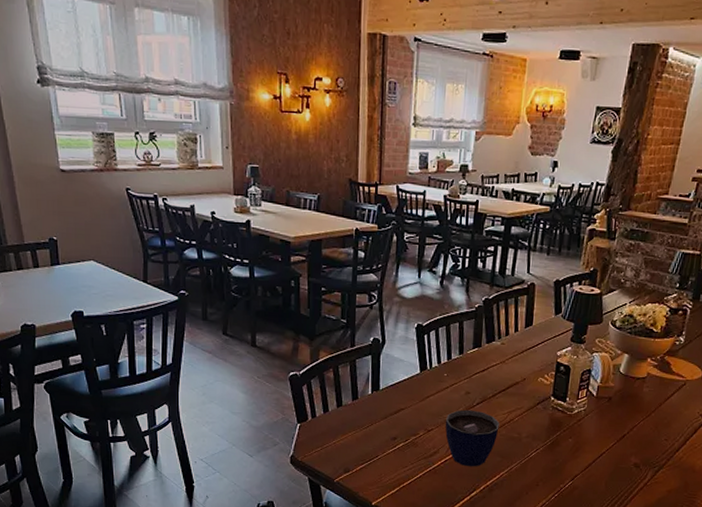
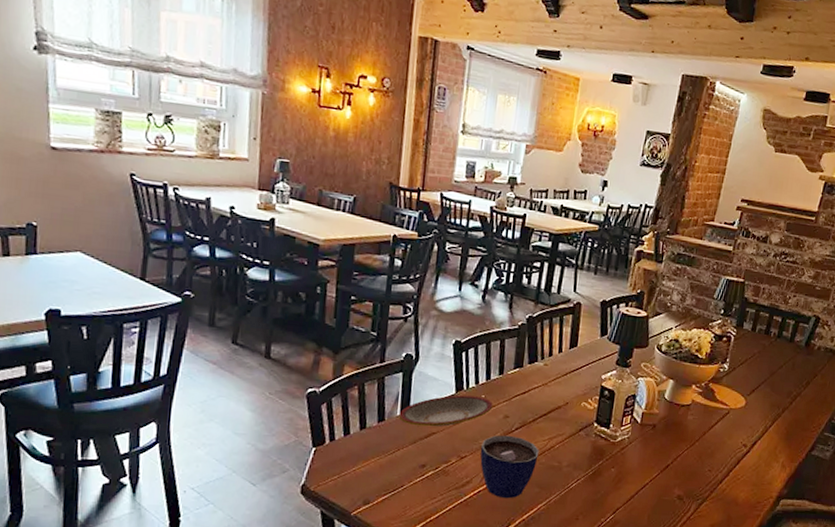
plate: none [370,374,455,404] -> present [398,395,493,427]

